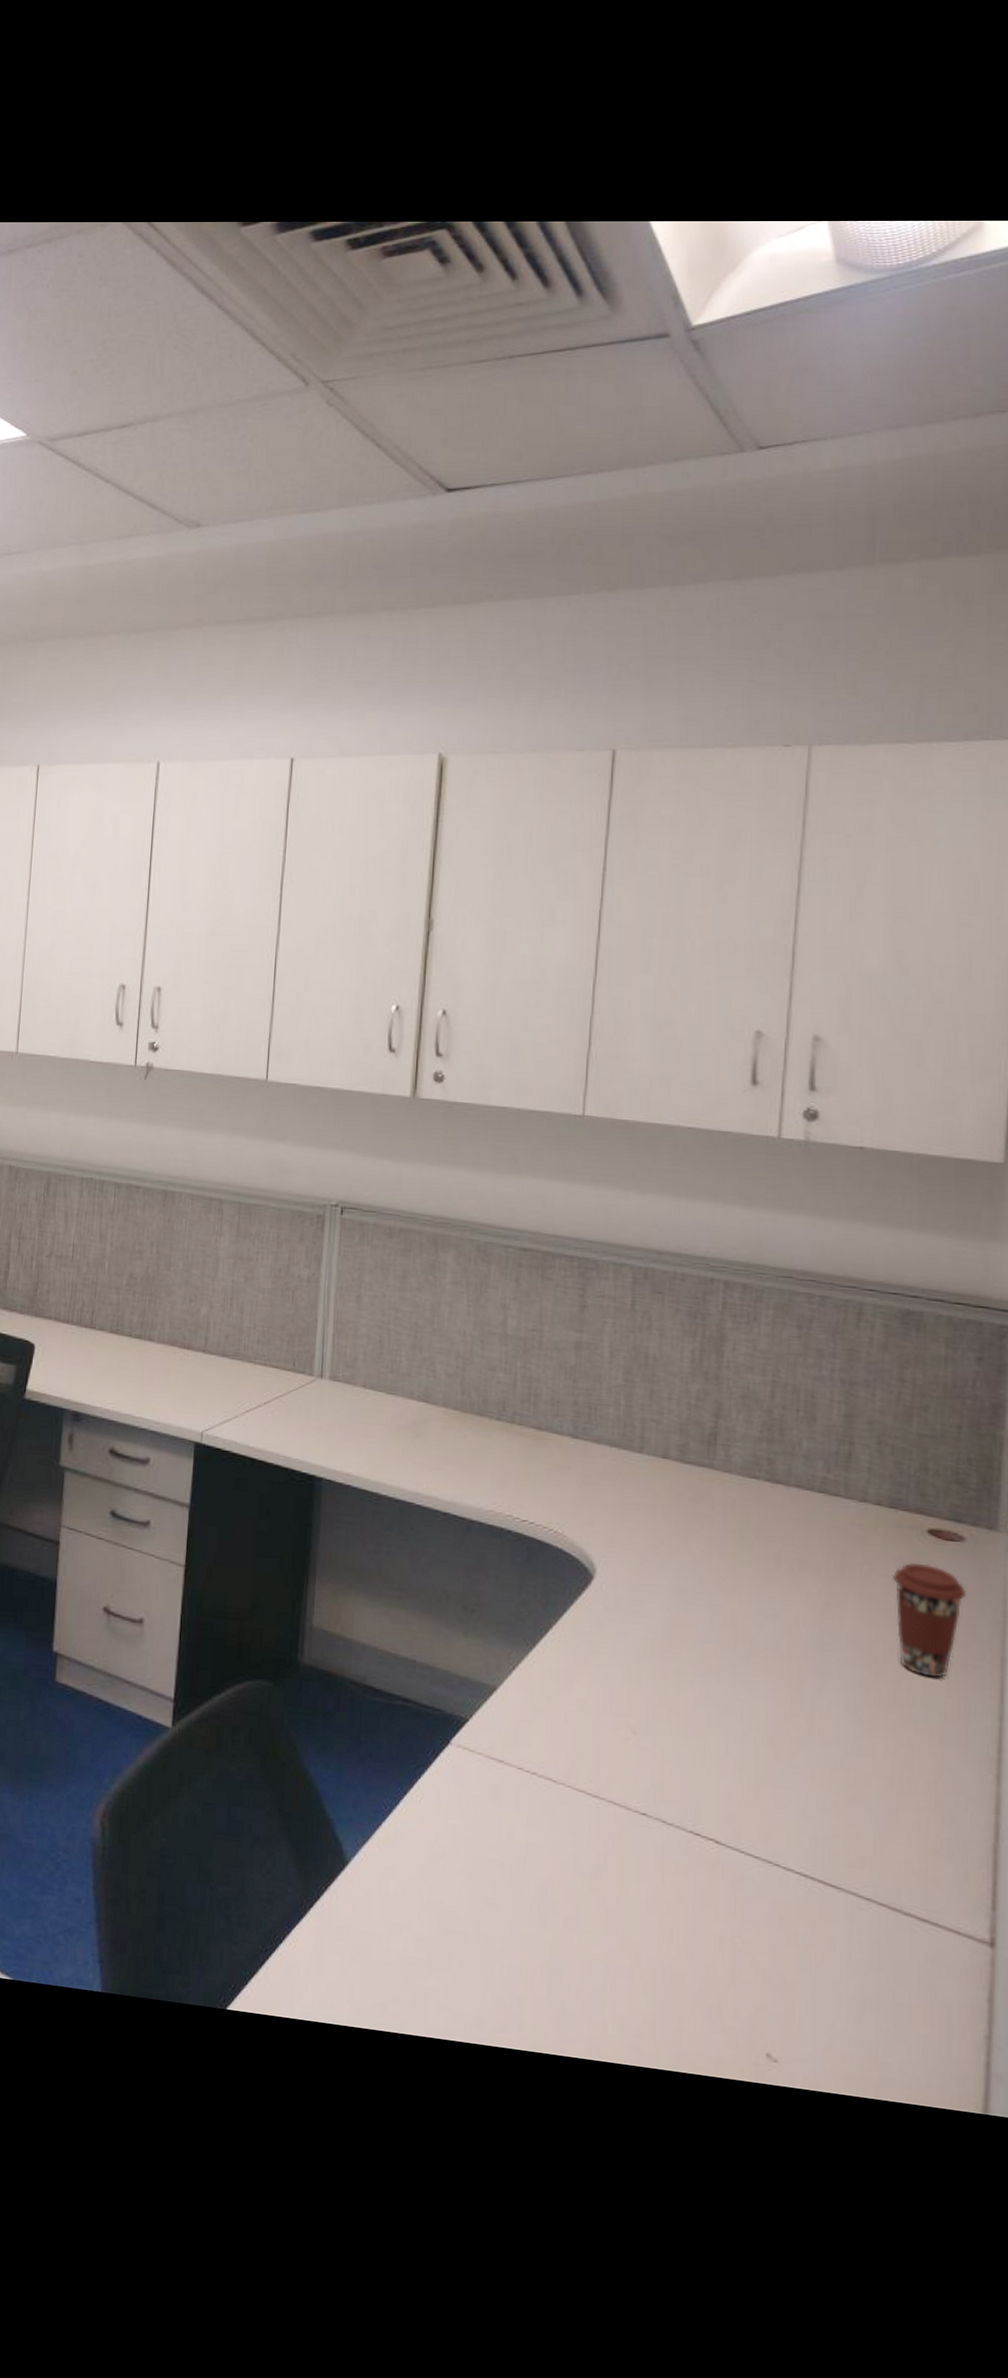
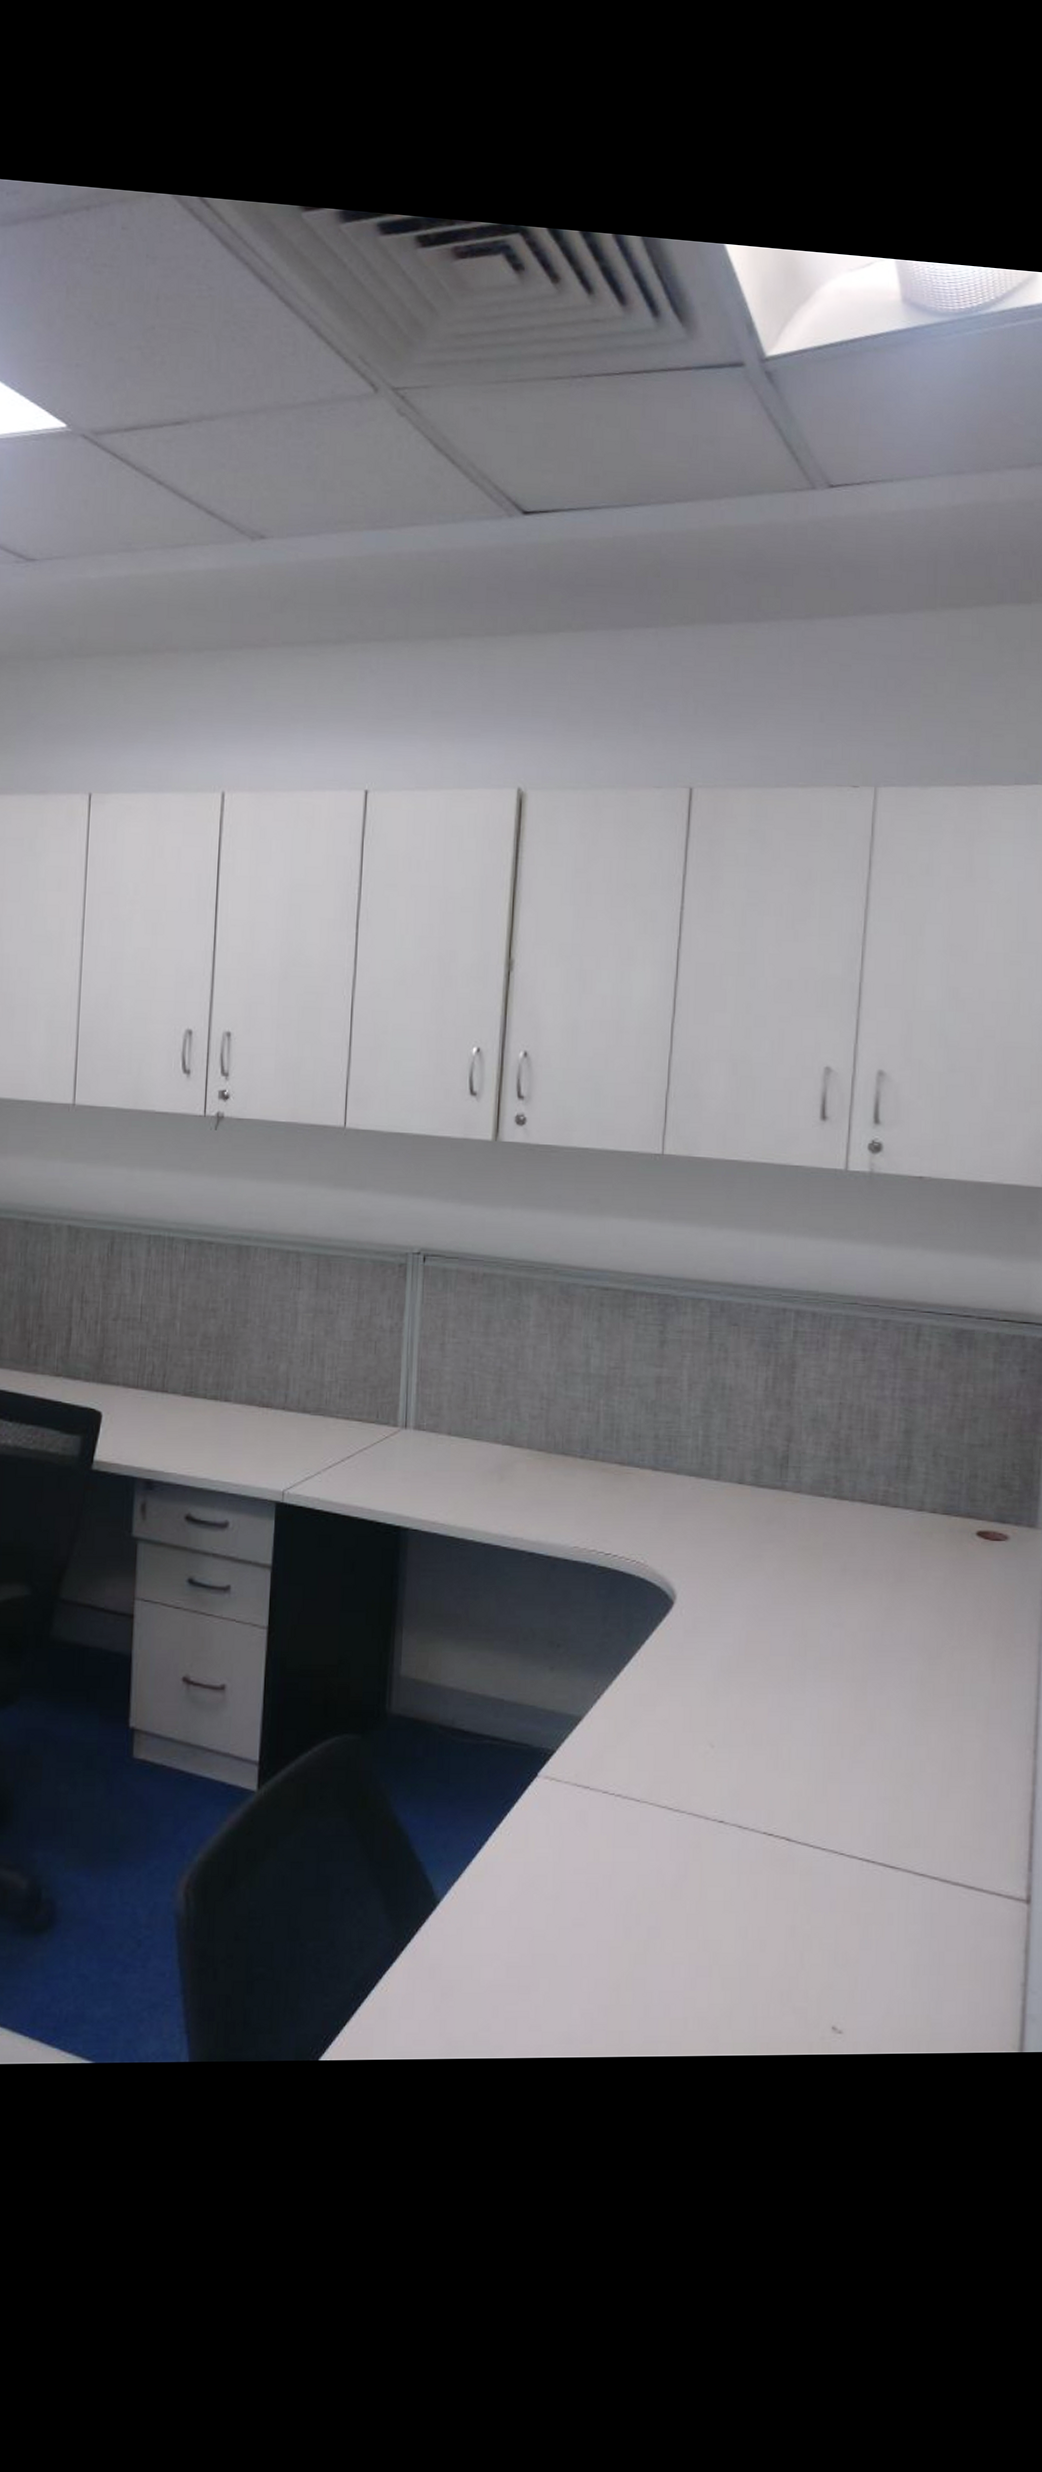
coffee cup: present [893,1562,967,1678] -> none [946,1563,1010,1667]

